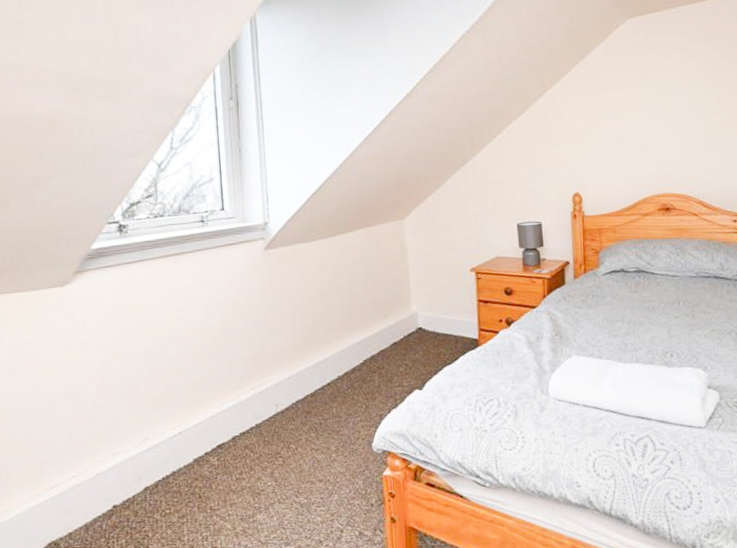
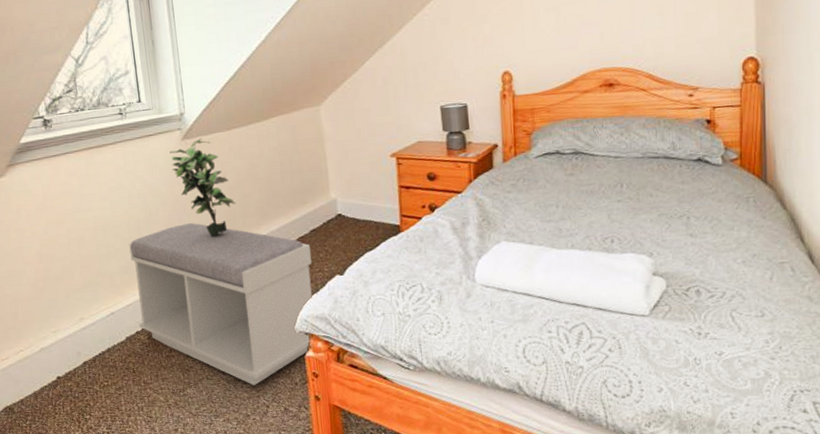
bench: none [203,335,392,509] -> present [129,222,313,386]
potted plant: none [251,248,317,350] -> present [169,138,236,237]

